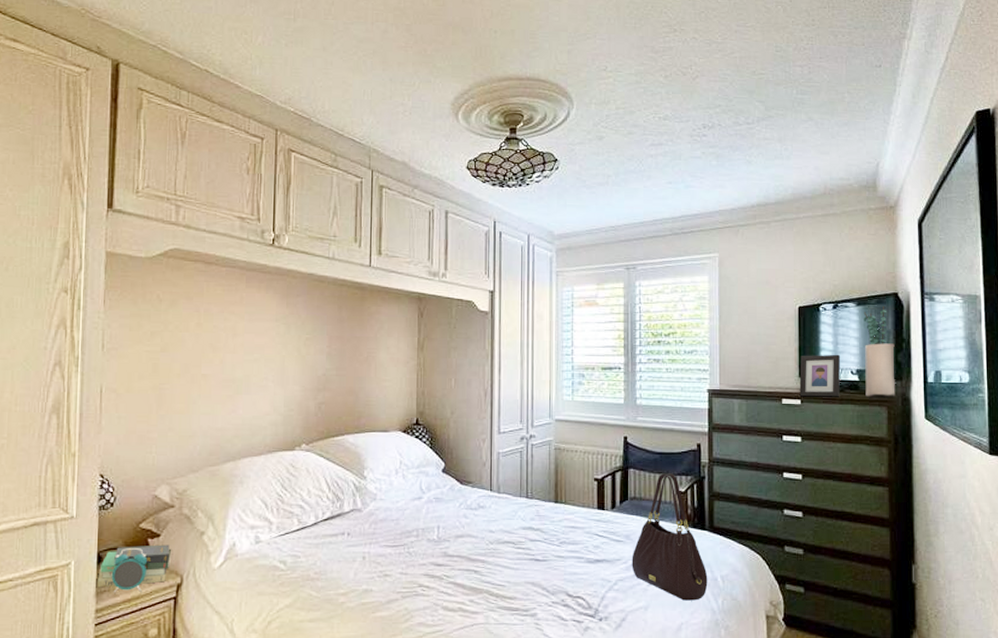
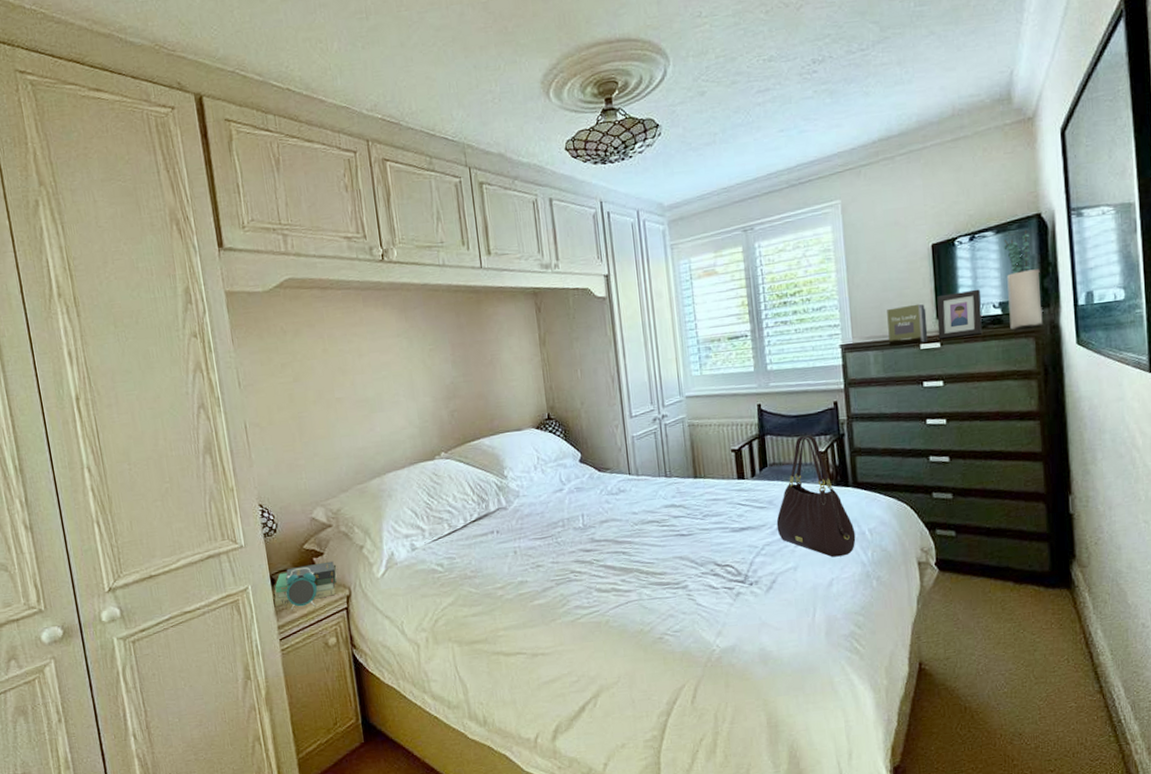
books: none [753,360,790,398] -> present [887,303,928,346]

